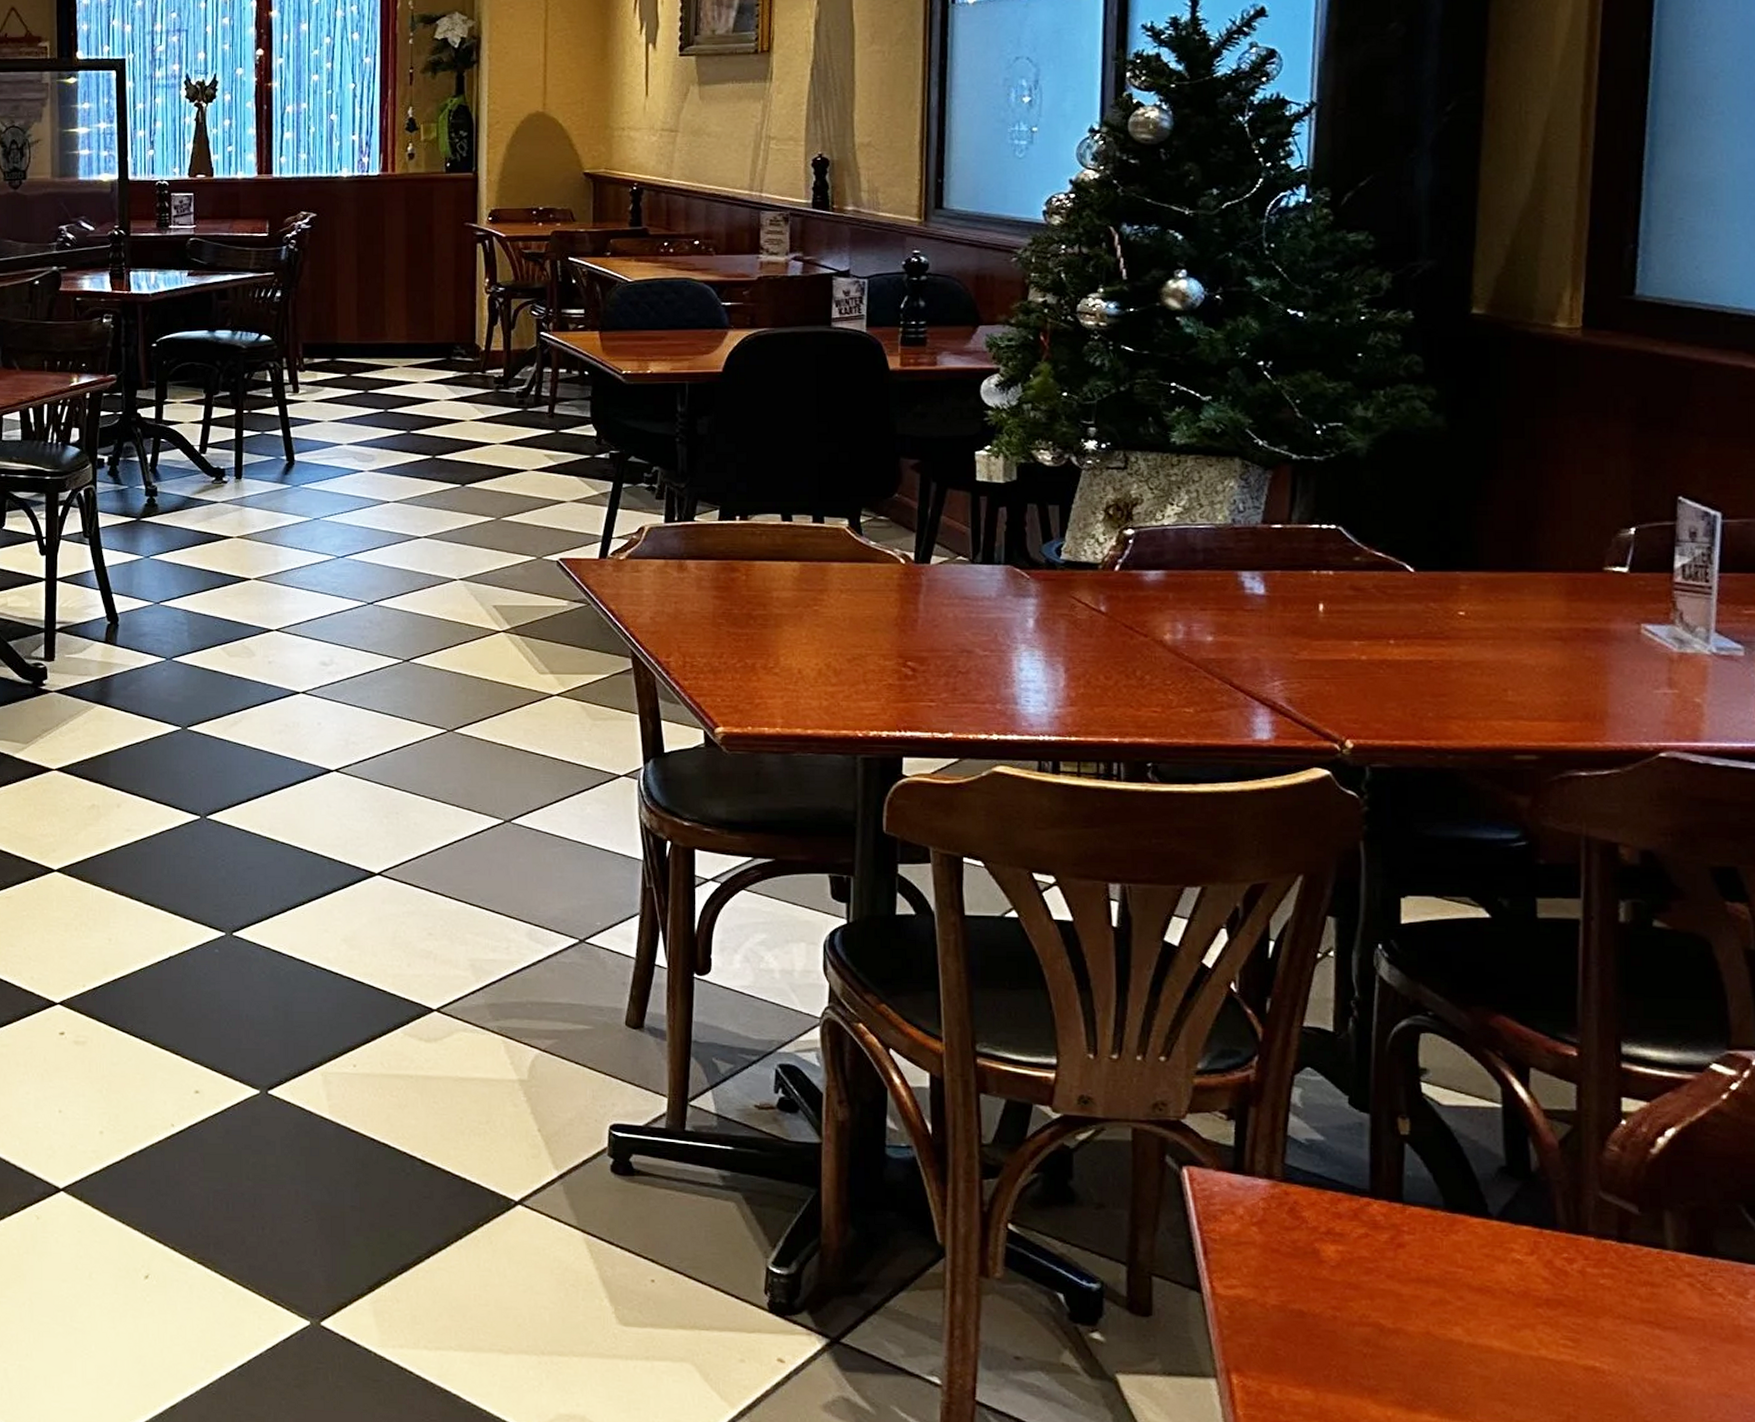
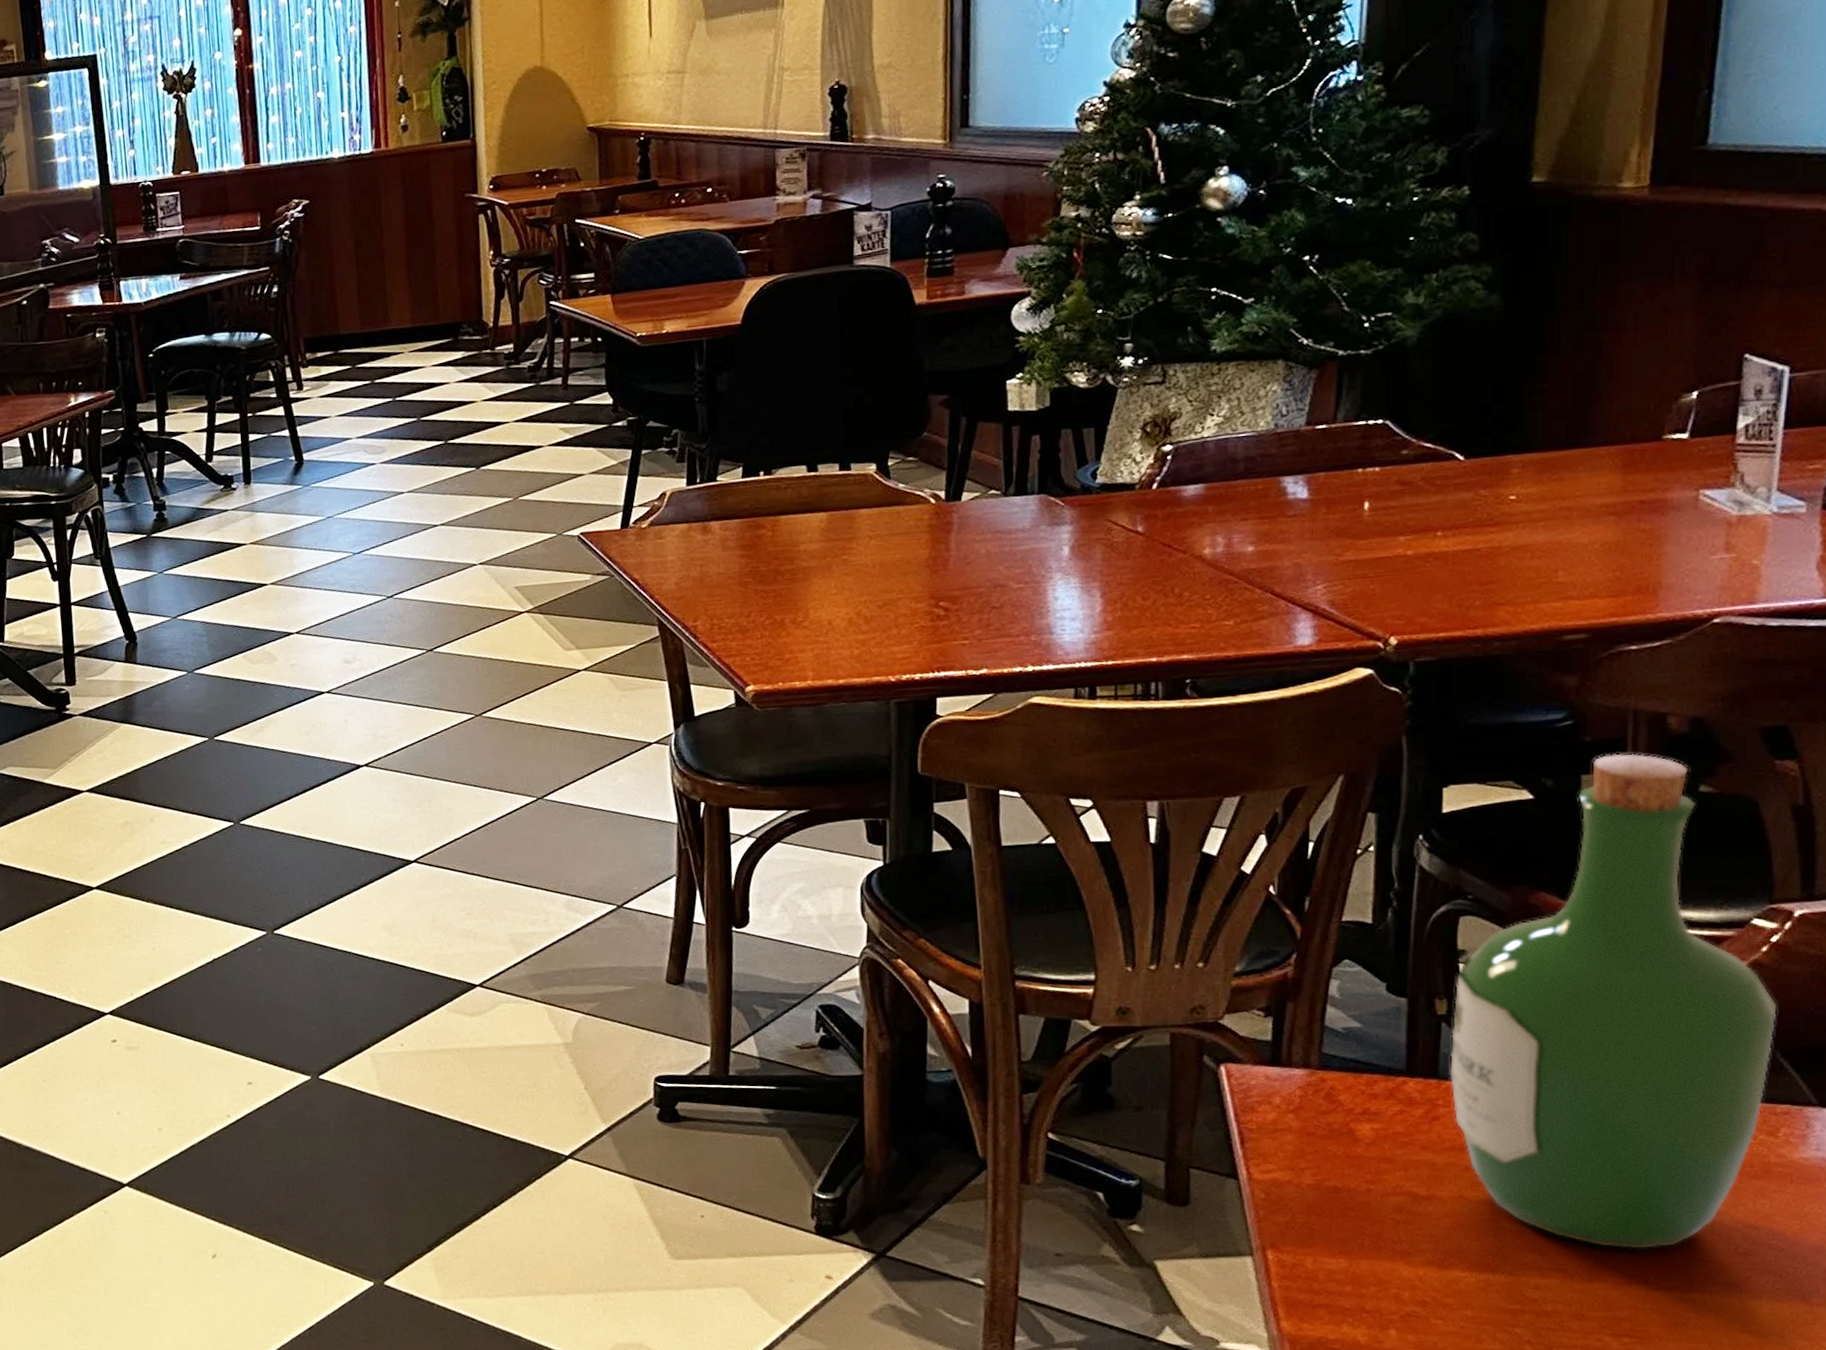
wine bottle: none [1414,879,1740,1409] -> present [1450,753,1777,1249]

